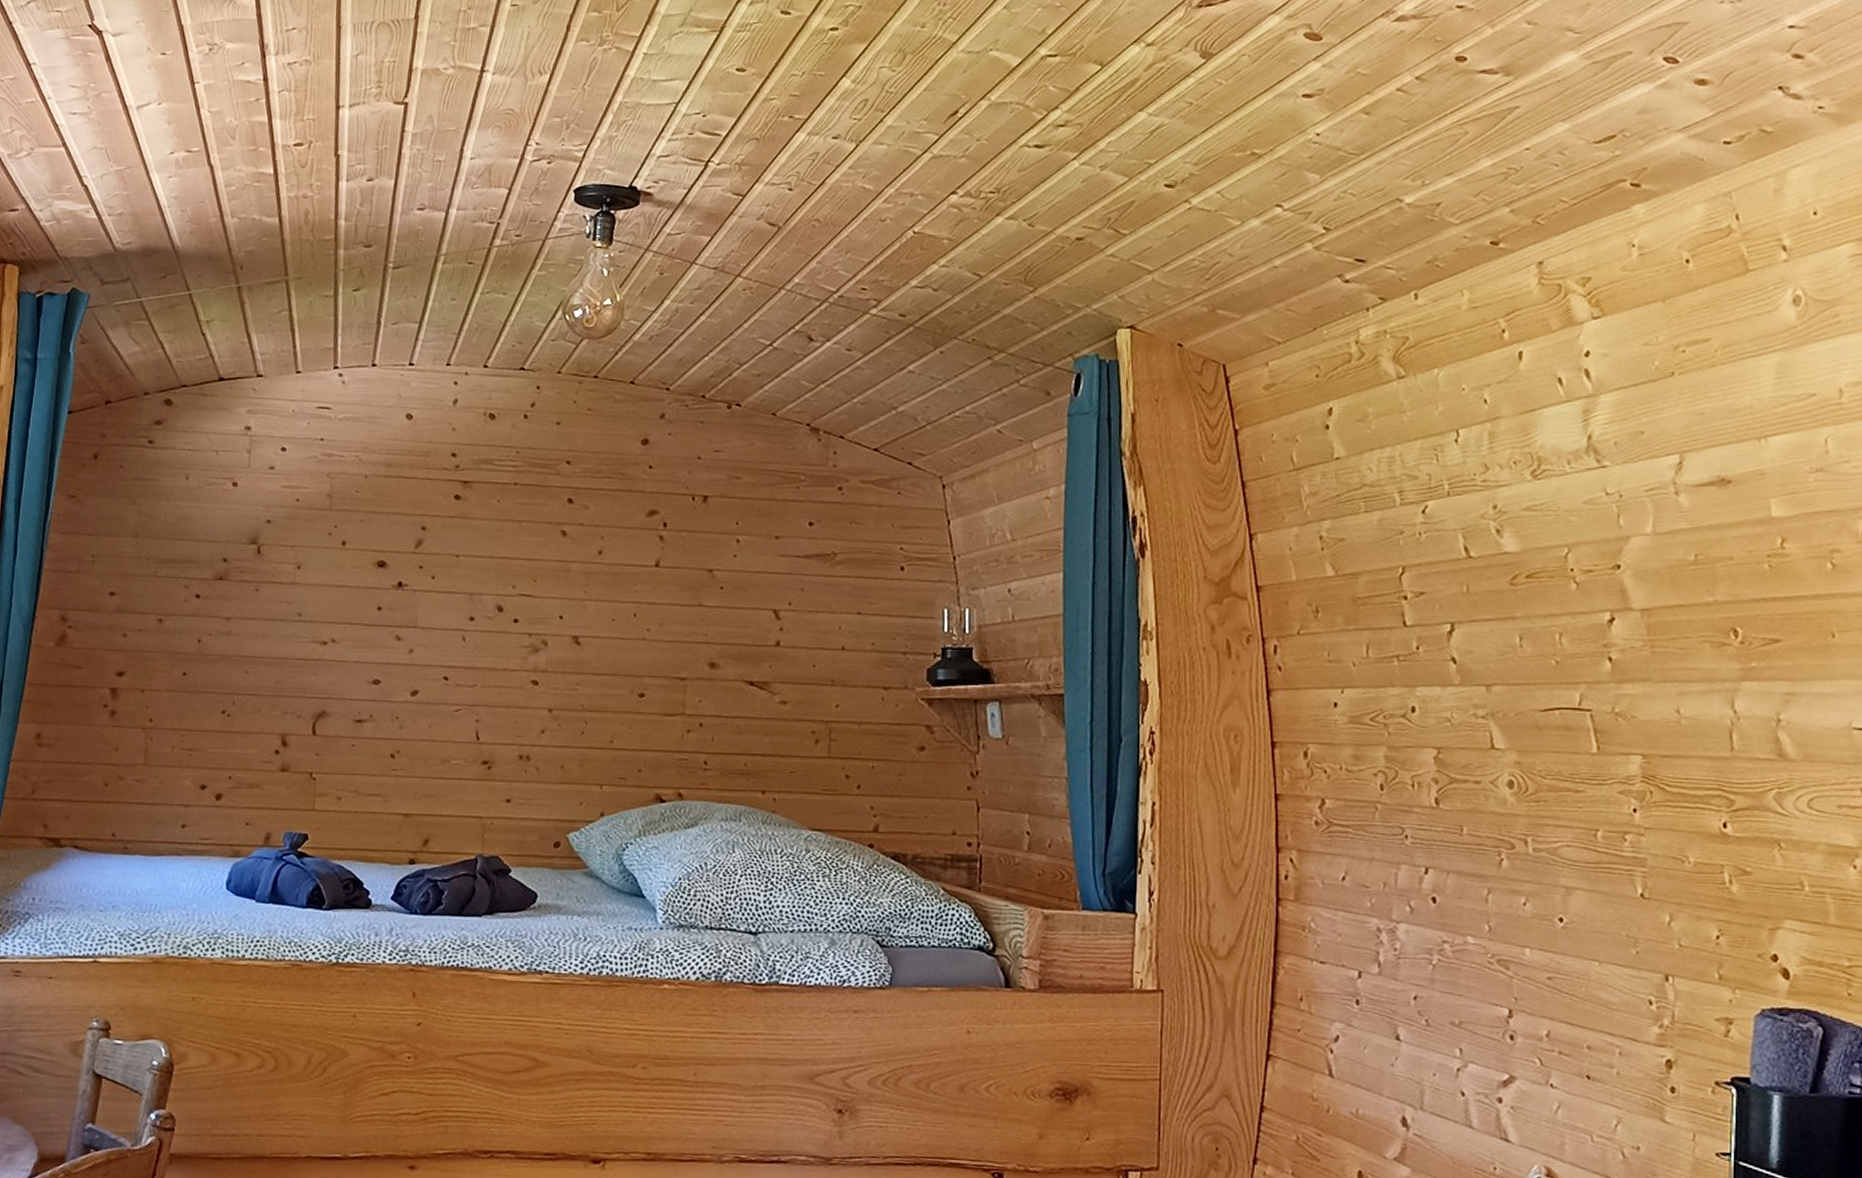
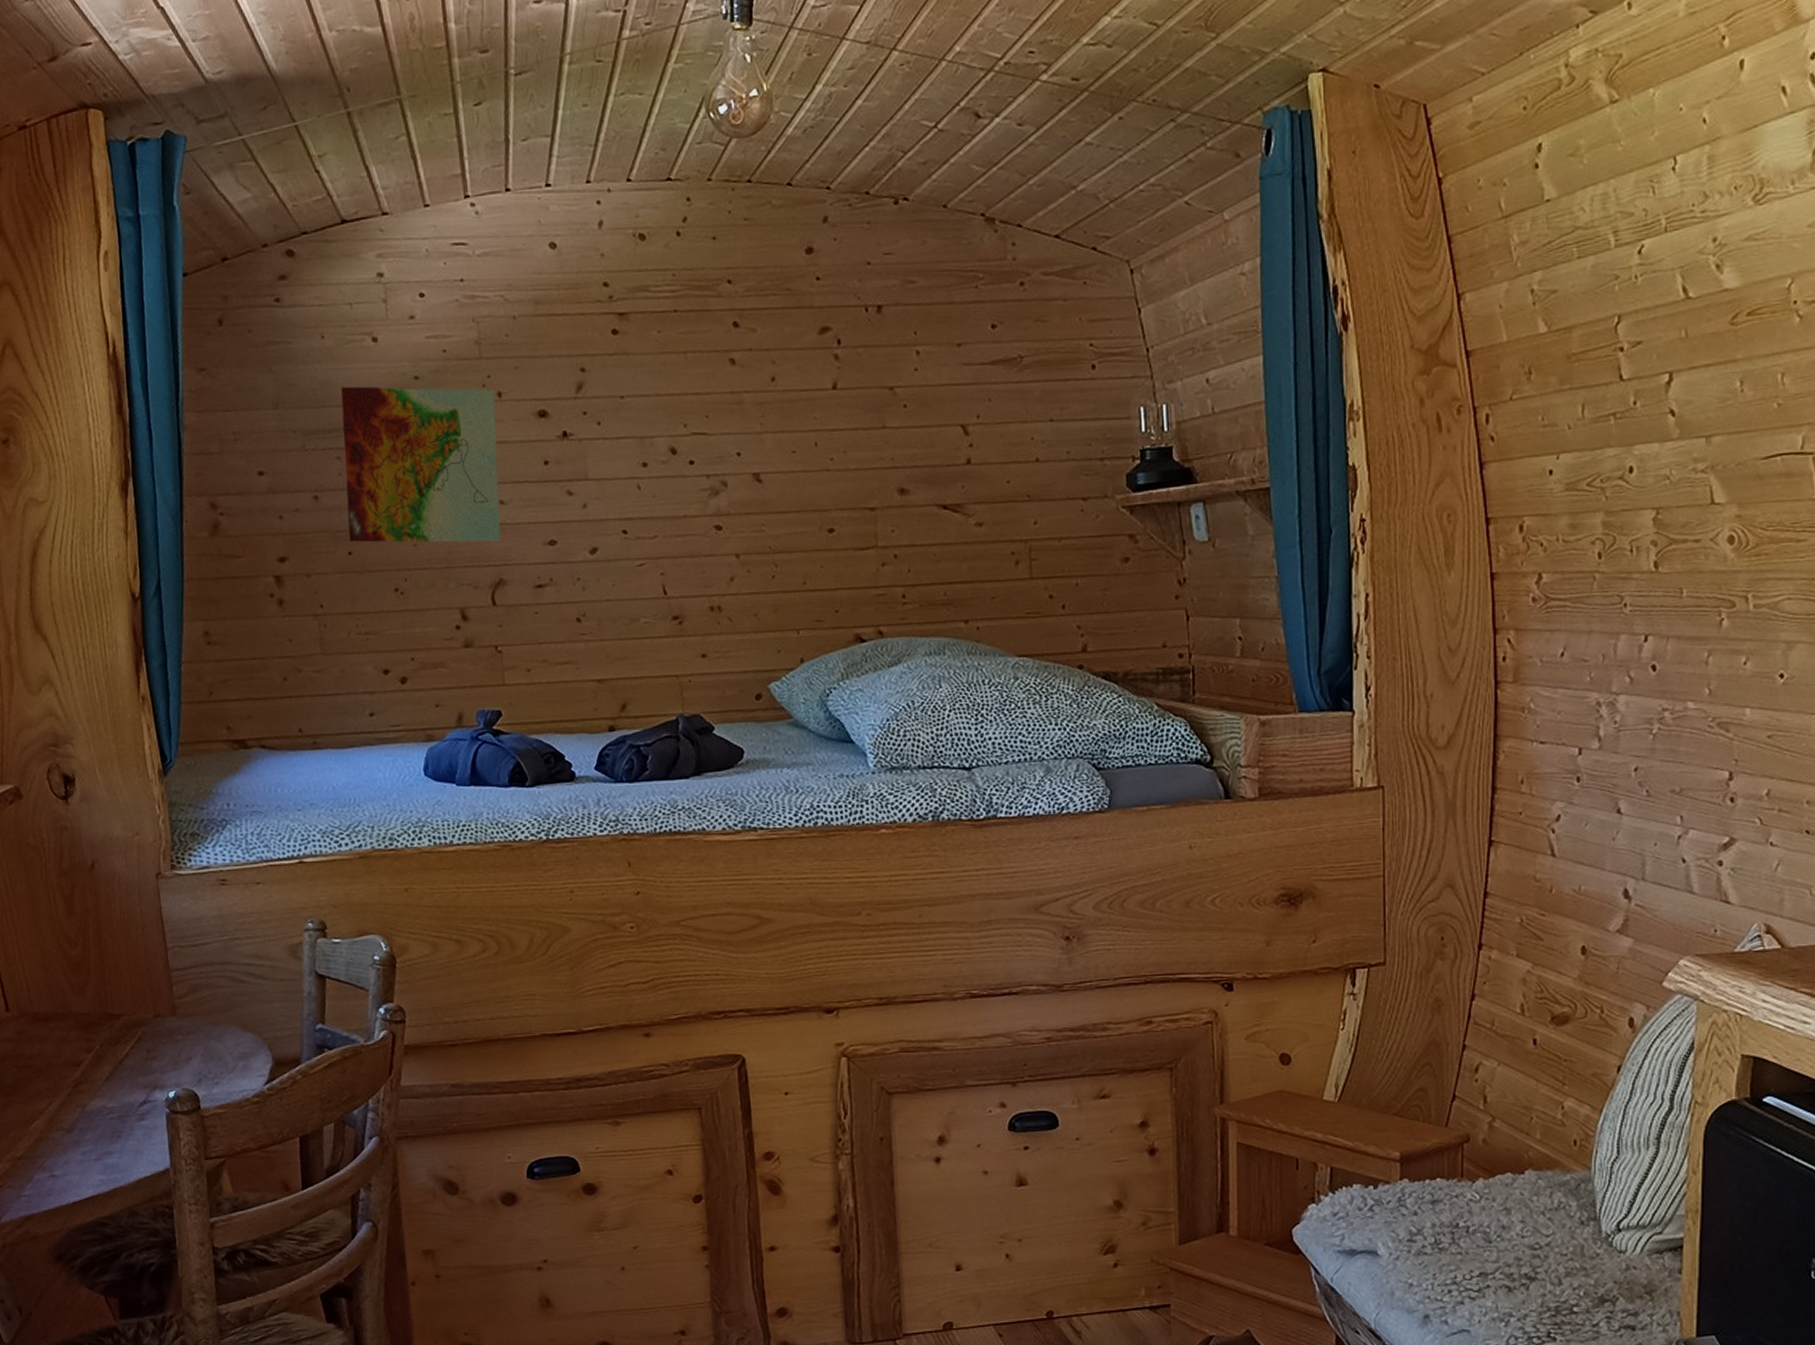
topographical map: none [186,523,339,677] -> present [341,386,501,543]

